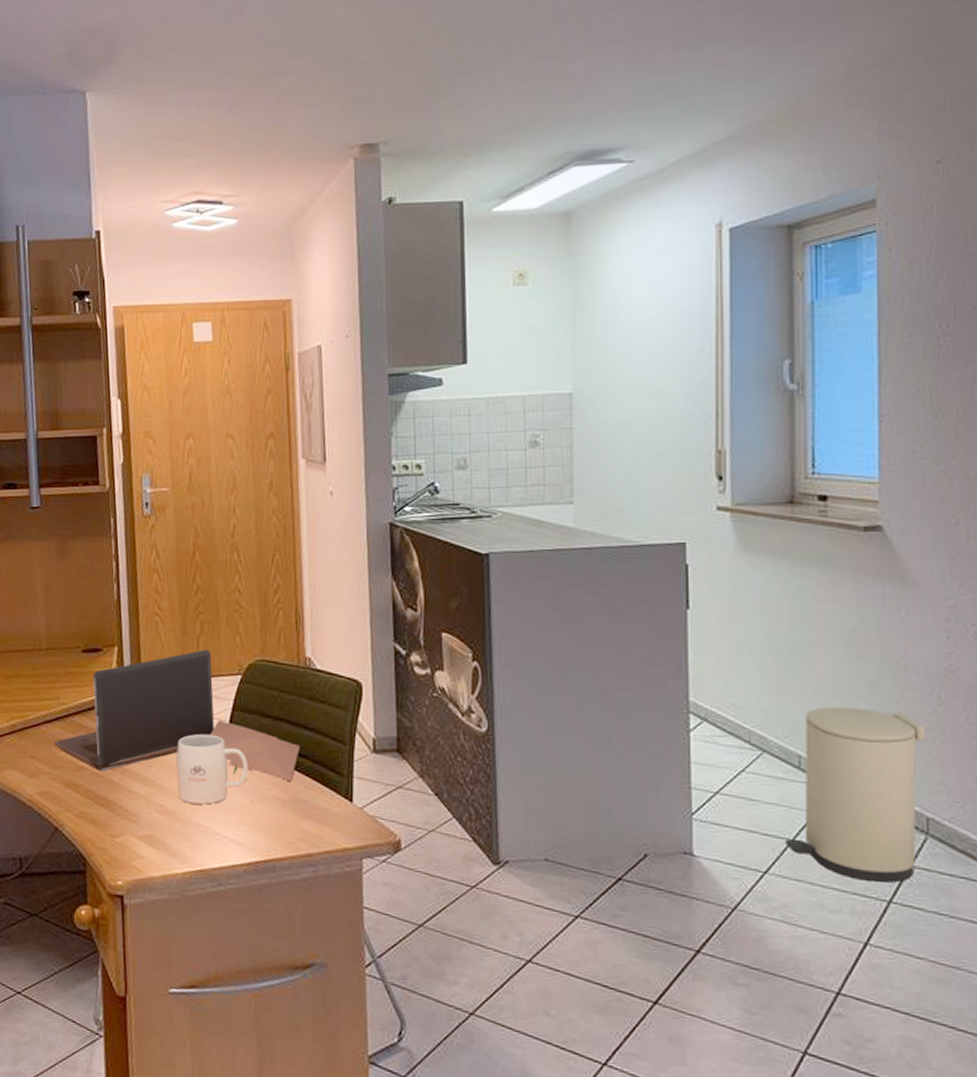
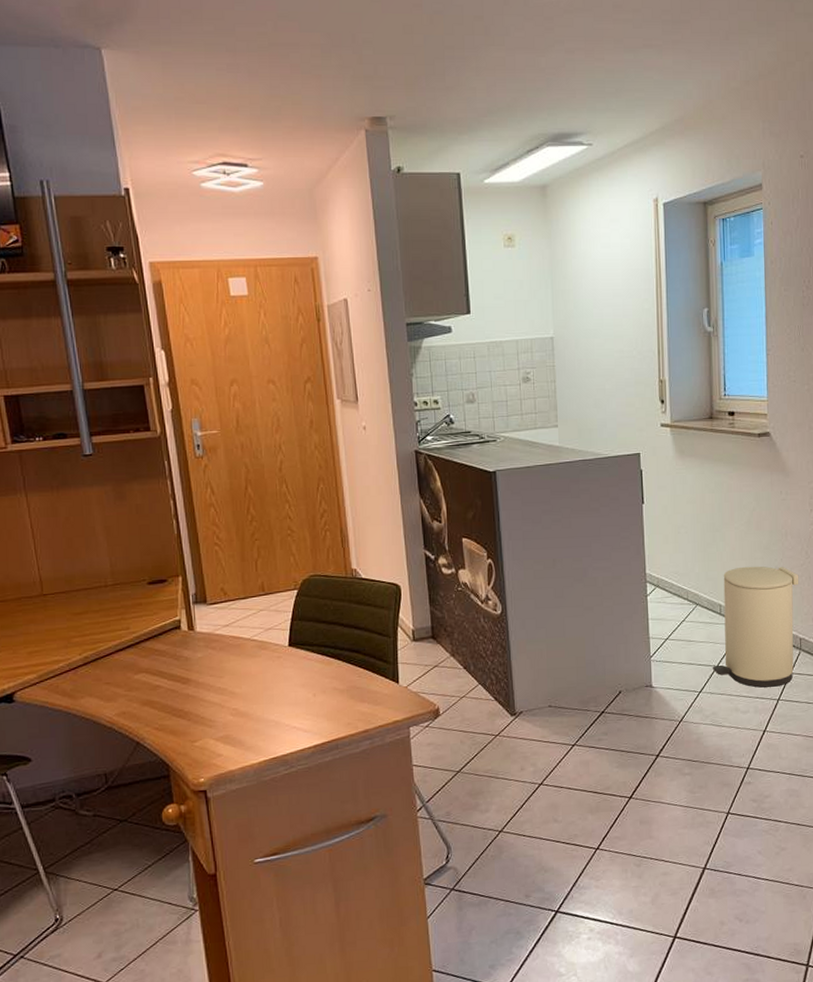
laptop computer: present [53,650,215,772] -> none [127,571,277,688]
mug: present [176,733,248,805] -> none [244,642,310,704]
papers: present [209,719,300,781] -> none [273,629,352,675]

